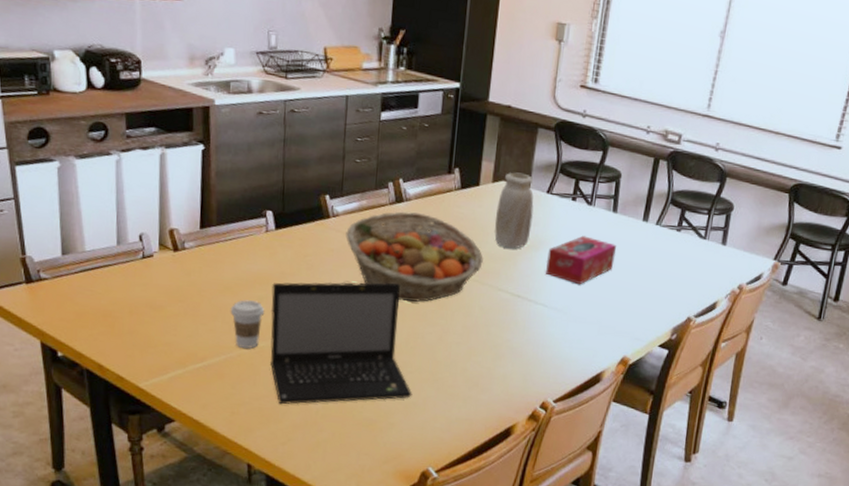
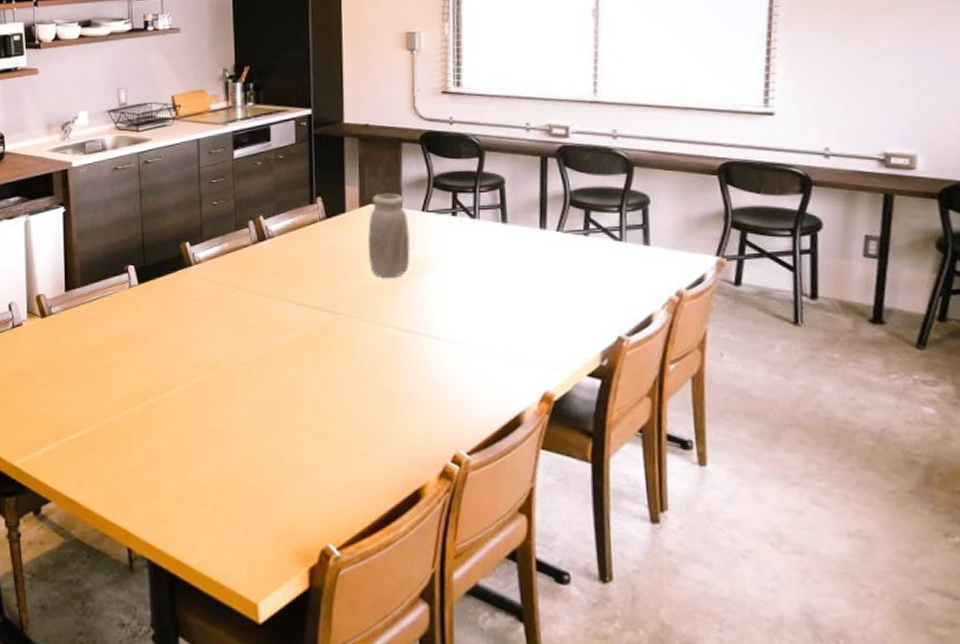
coffee cup: present [230,300,265,350] -> none [99,362,134,416]
laptop: present [269,282,413,405] -> none [139,328,300,477]
fruit basket: present [346,211,483,302] -> none [210,250,361,349]
tissue box: present [546,235,616,284] -> none [432,253,514,309]

